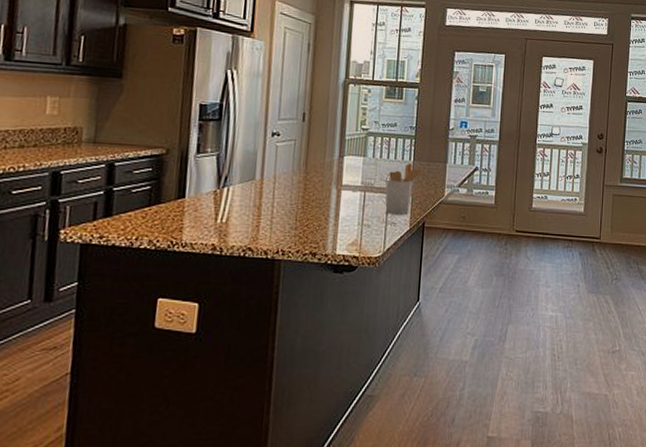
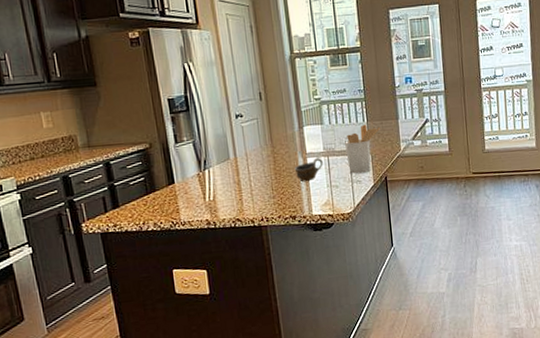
cup: none [325,191,358,217] -> present [294,157,323,183]

